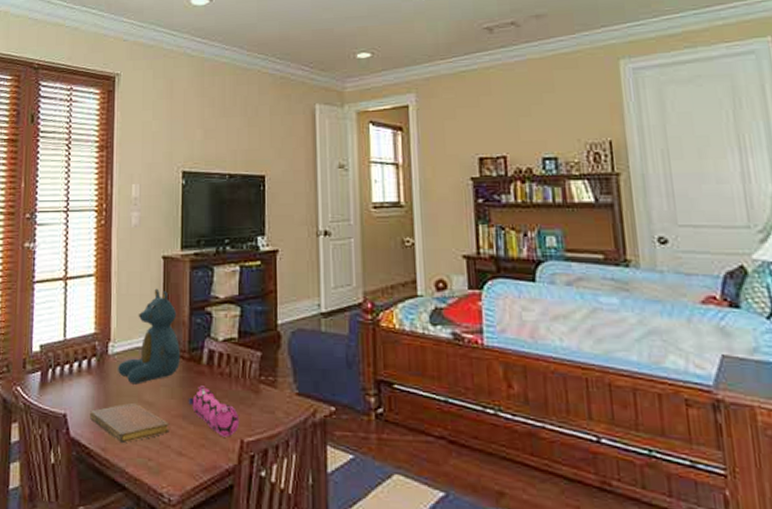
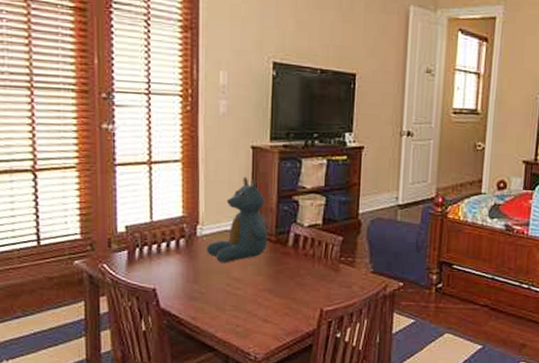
notebook: present [90,402,170,444] -> none [180,278,256,313]
pencil case: present [188,386,240,437] -> none [274,265,321,307]

